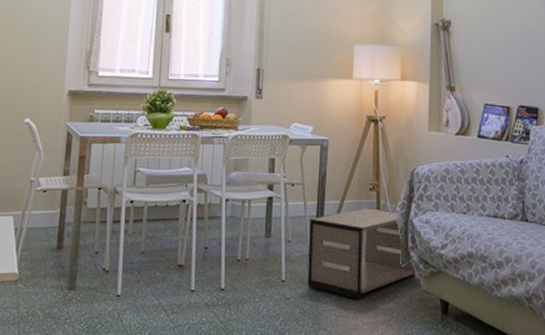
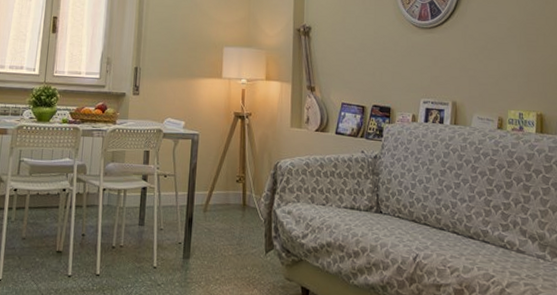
nightstand: present [307,208,415,299] -> none [177,198,278,286]

